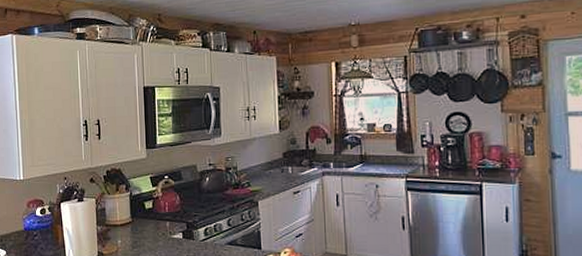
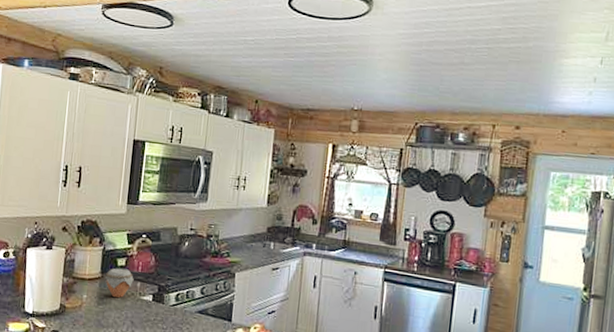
jar: none [135,211,163,240] -> present [104,268,134,298]

